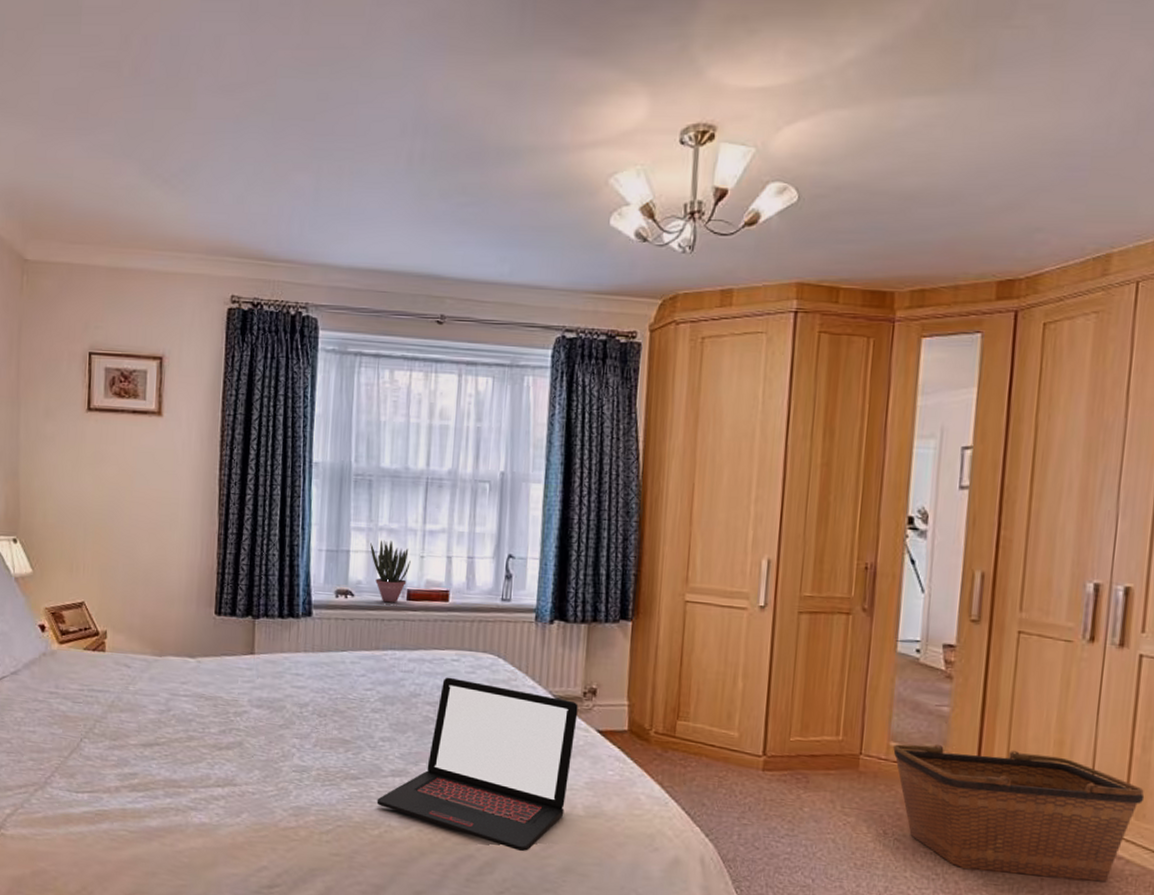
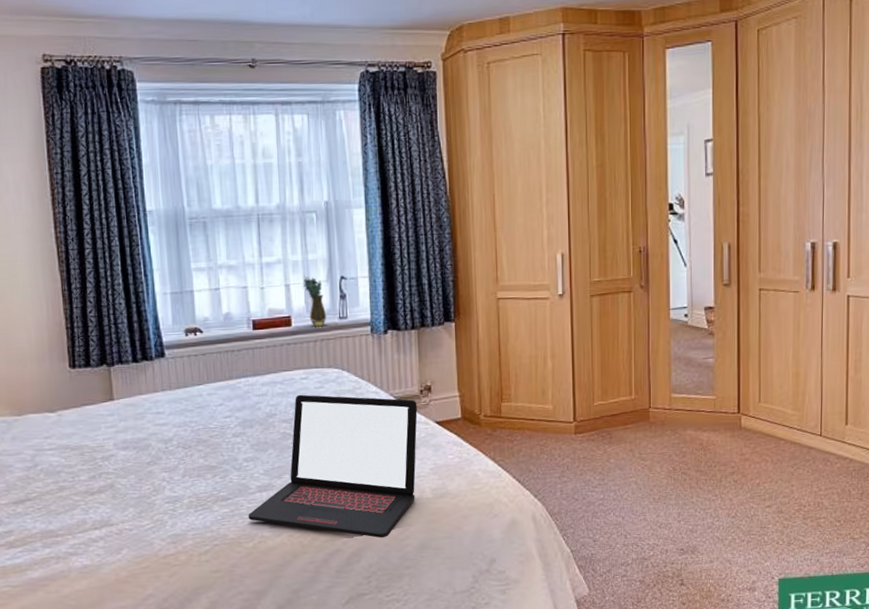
potted plant: present [370,540,411,603] -> none [212,276,252,335]
vase: none [466,549,489,607] -> present [303,276,327,327]
bicycle basket: present [893,743,1145,883] -> none [674,385,859,488]

